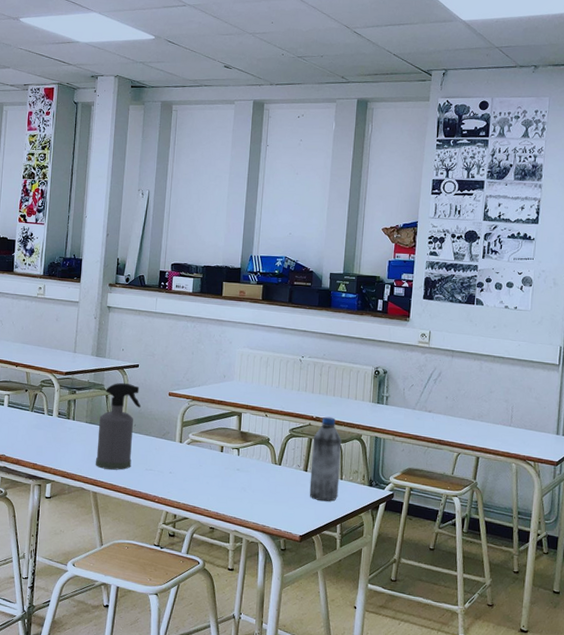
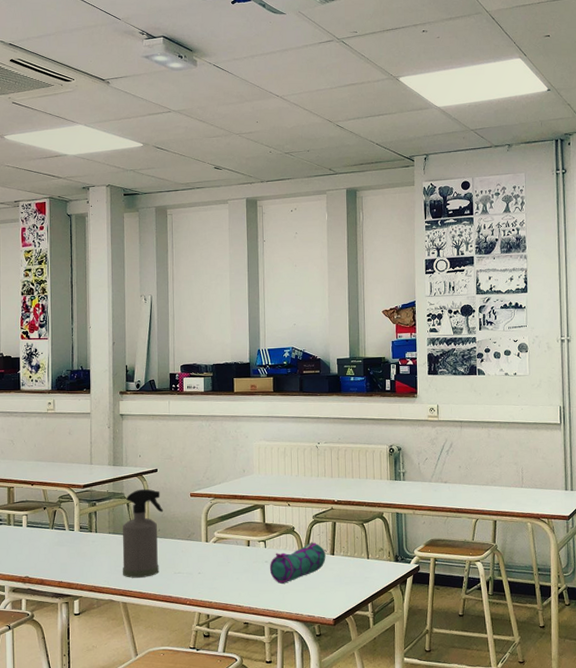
pencil case: none [241,455,299,494] -> present [270,542,326,584]
water bottle: present [309,416,342,501] -> none [337,499,367,582]

